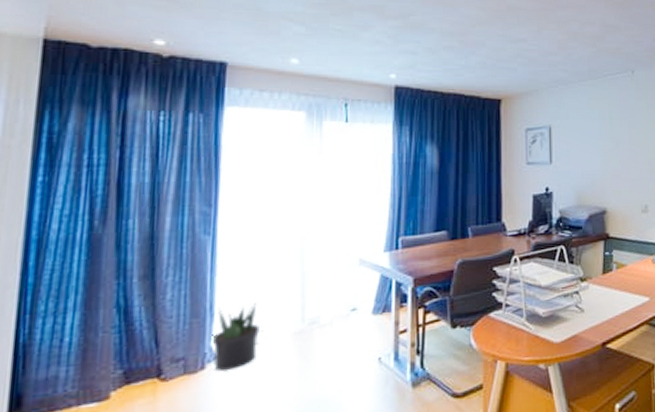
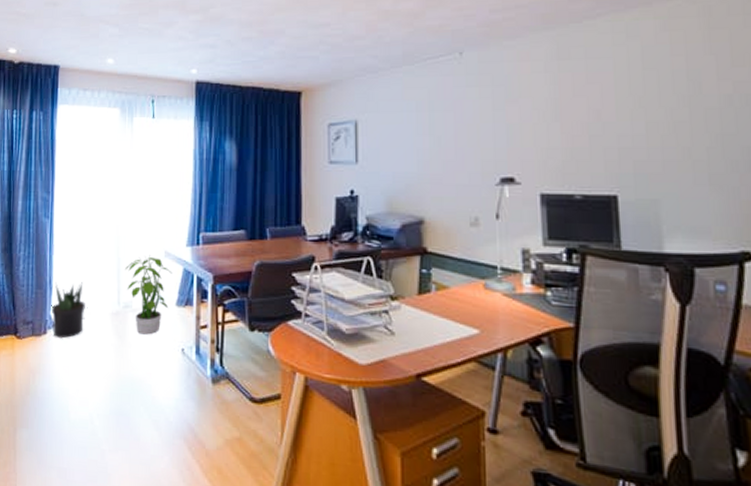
potted plant: none [310,264,368,351] -> present [124,255,172,335]

